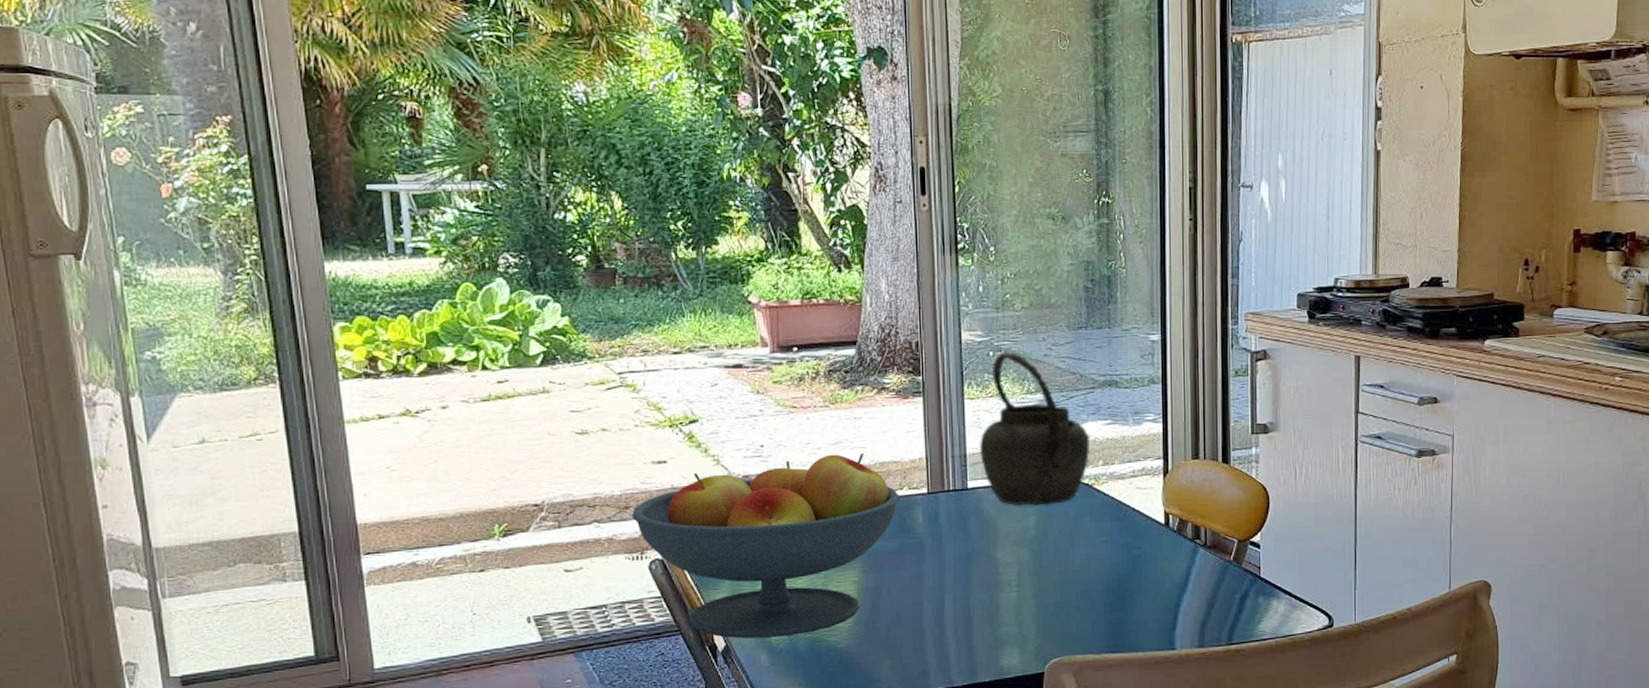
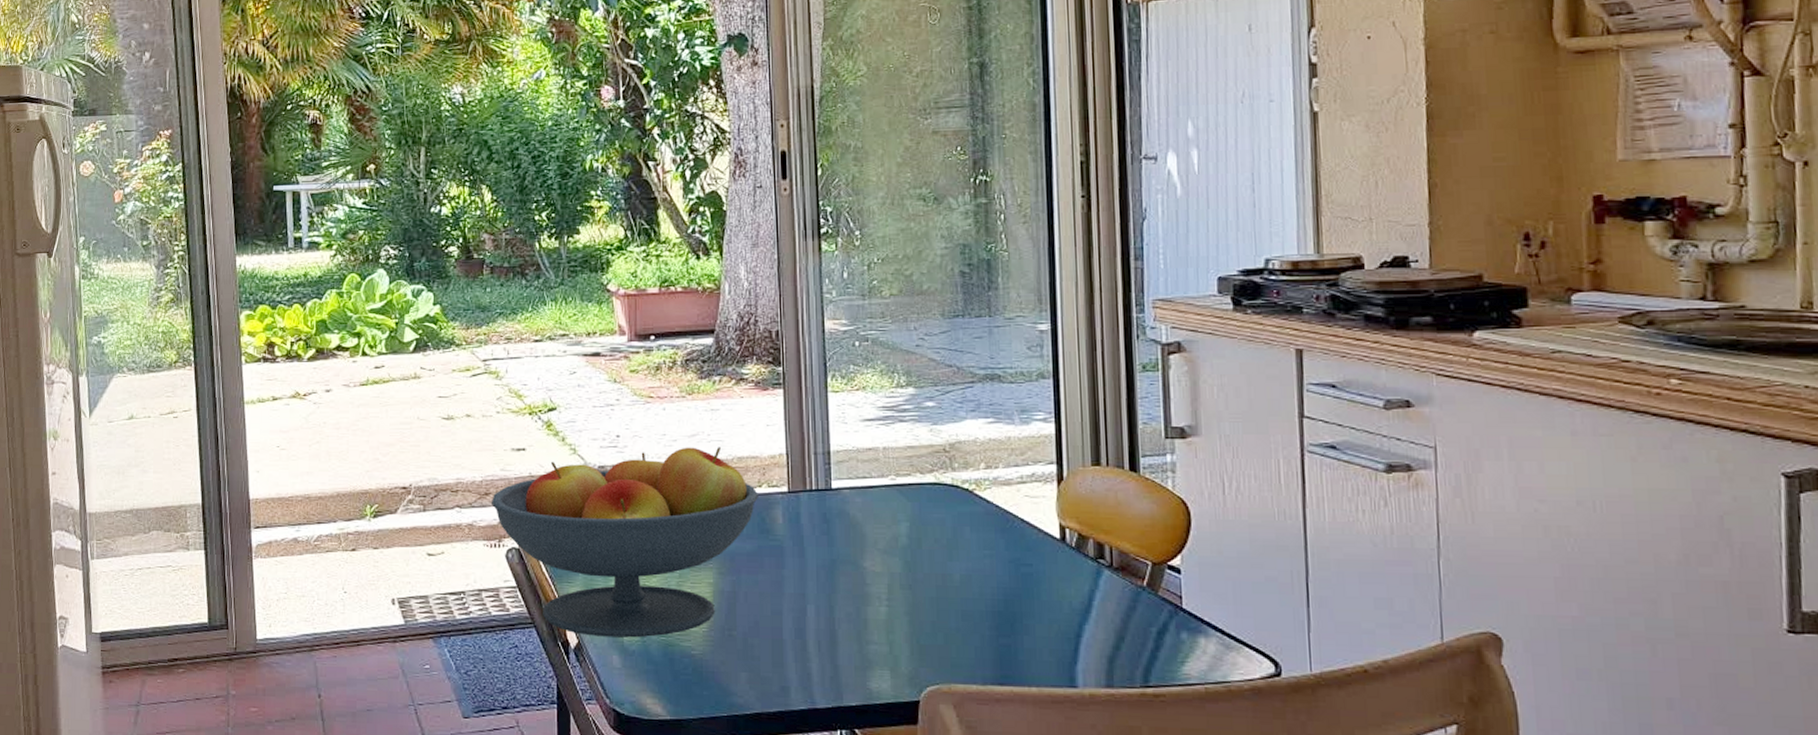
kettle: present [980,352,1090,506] -> none [845,342,970,511]

